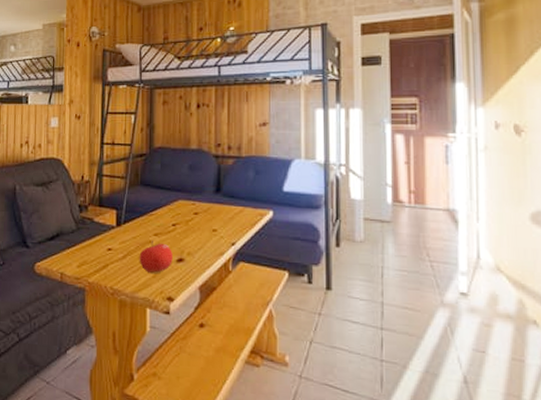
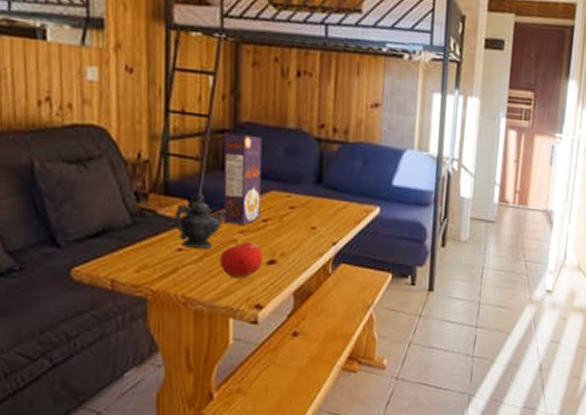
teapot: none [105,203,143,249] -> present [174,192,225,250]
cereal box: none [142,156,171,228] -> present [223,132,262,225]

